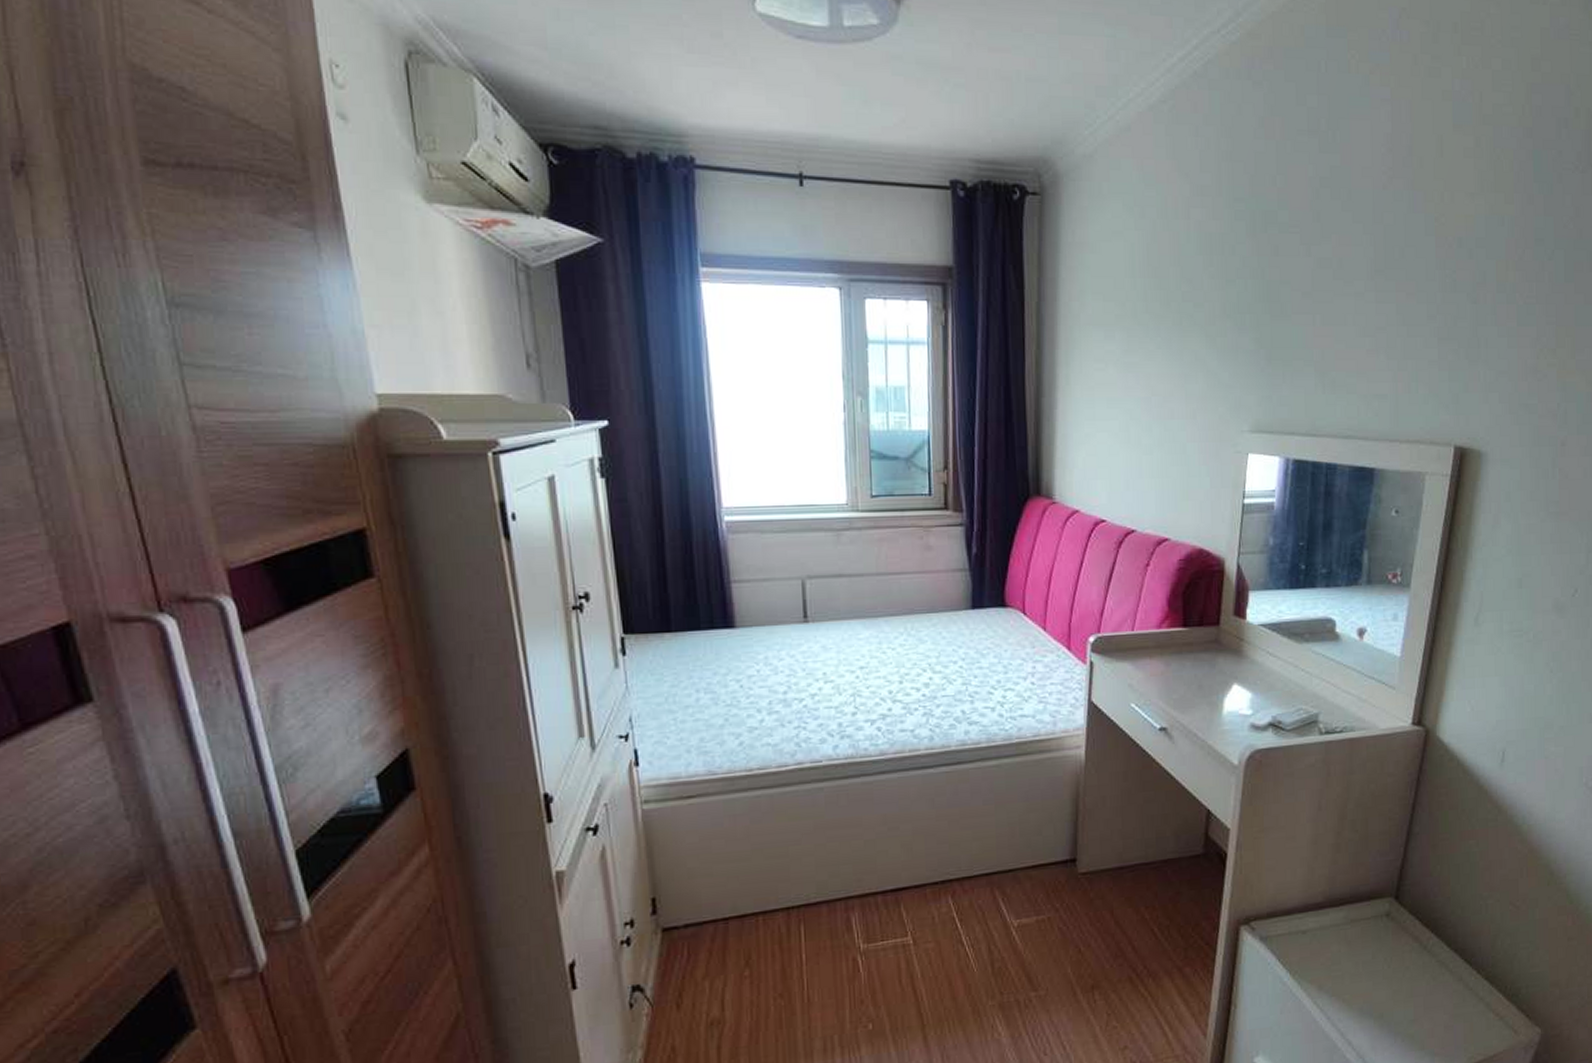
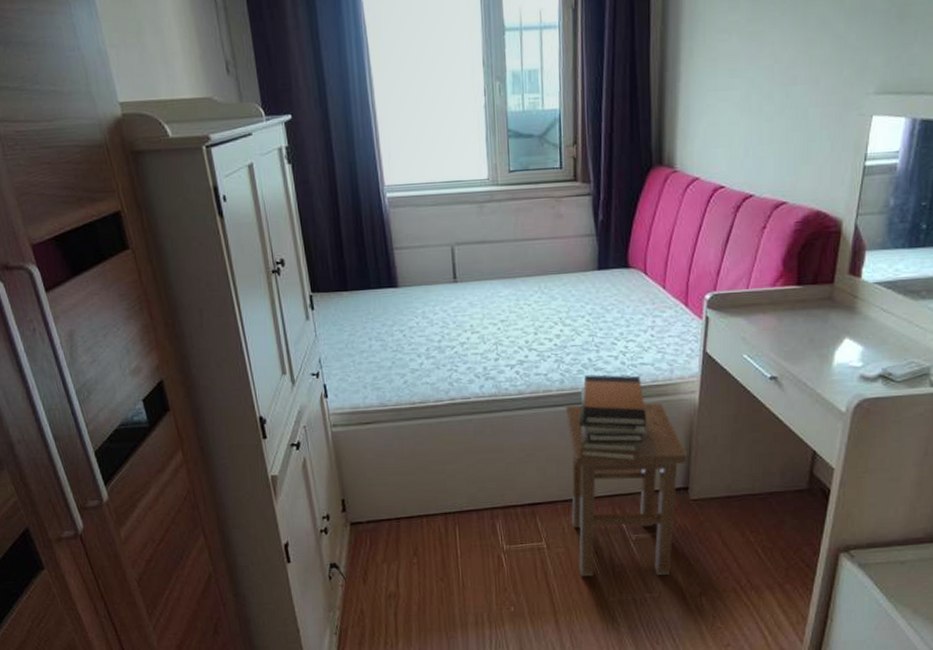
stool: none [935,761,1075,978] -> present [565,403,688,577]
book stack: none [951,729,1029,832] -> present [578,374,647,462]

